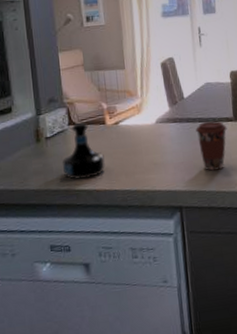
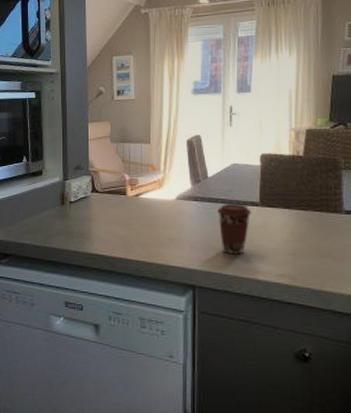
tequila bottle: present [62,122,105,180] -> none [82,191,122,245]

